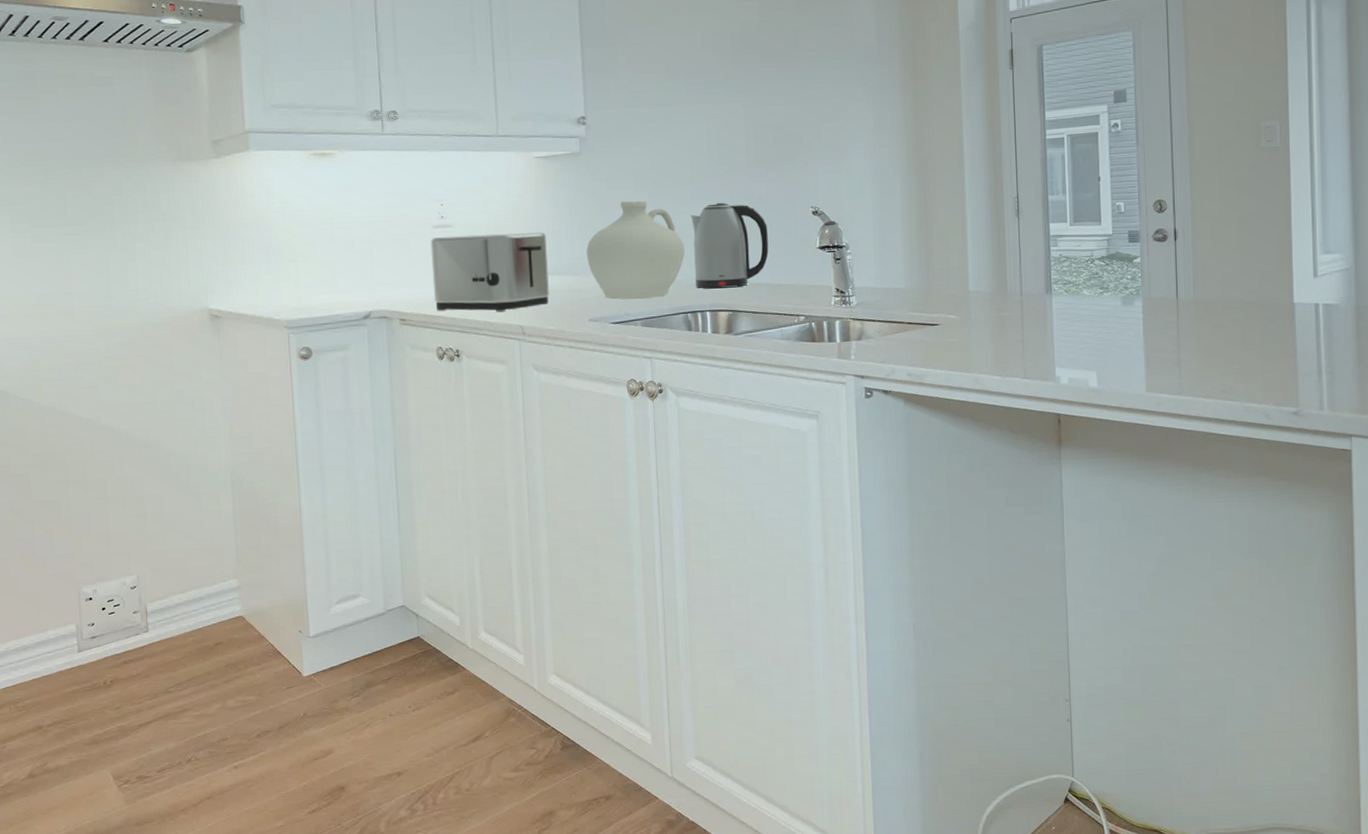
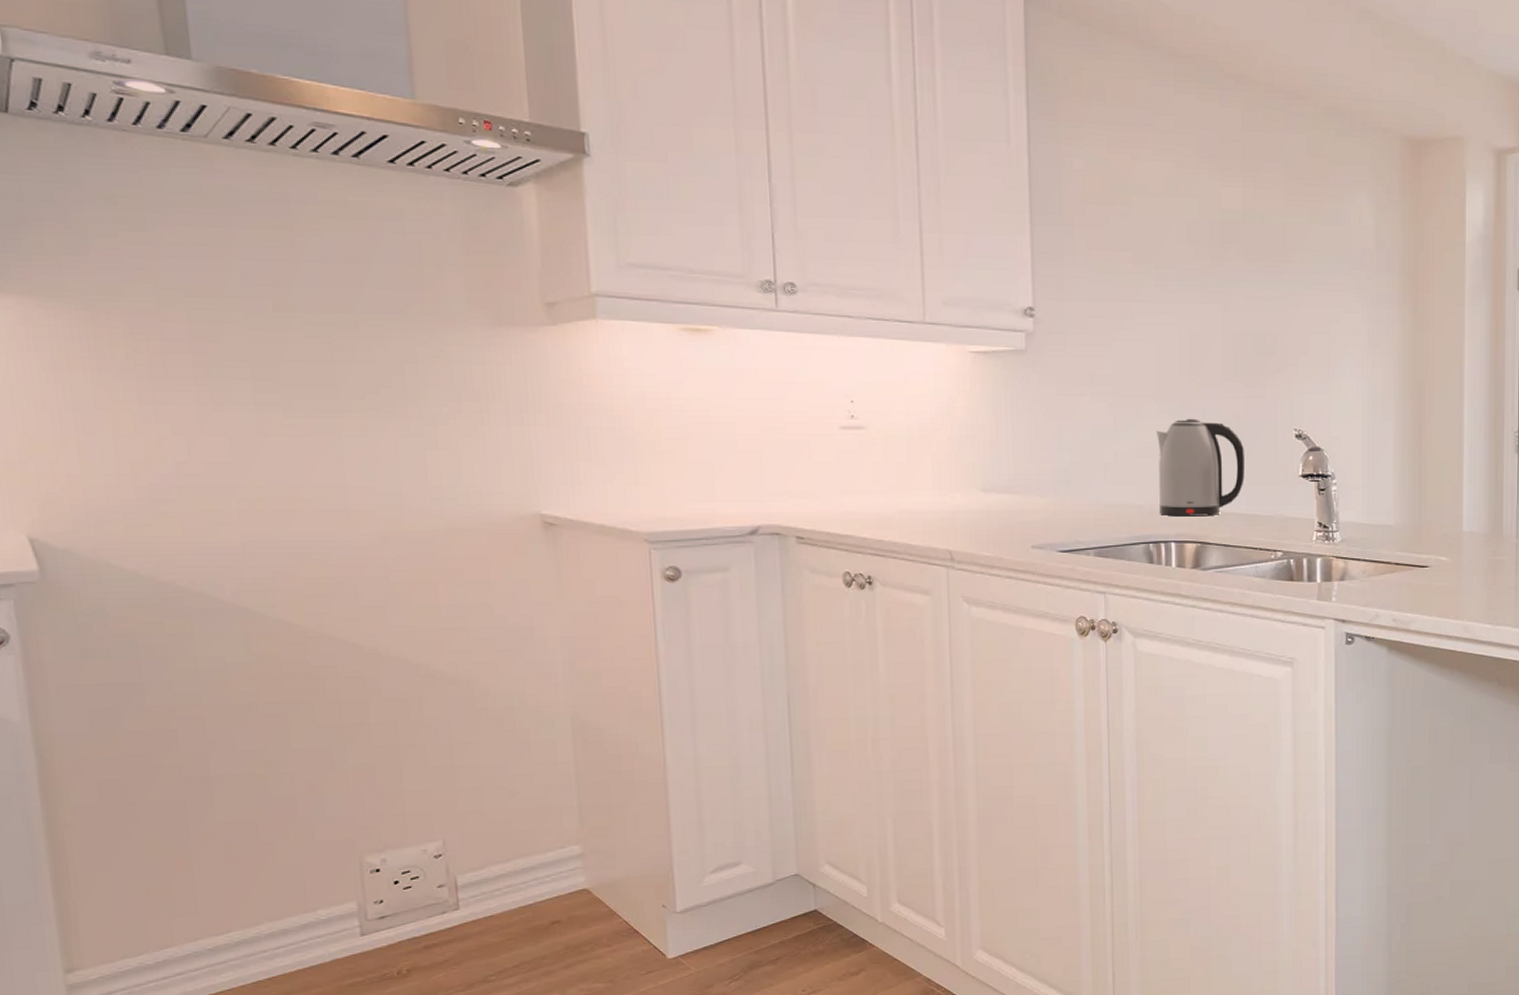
toaster: present [430,232,549,311] -> none [837,440,985,532]
ceramic jug: present [587,201,685,300] -> none [1031,410,1148,524]

